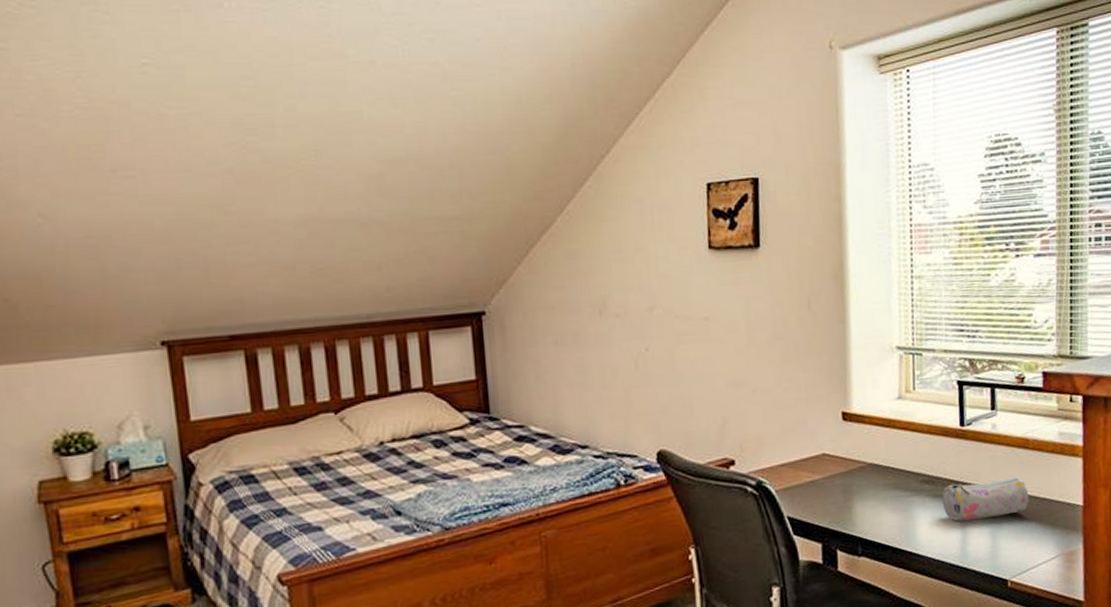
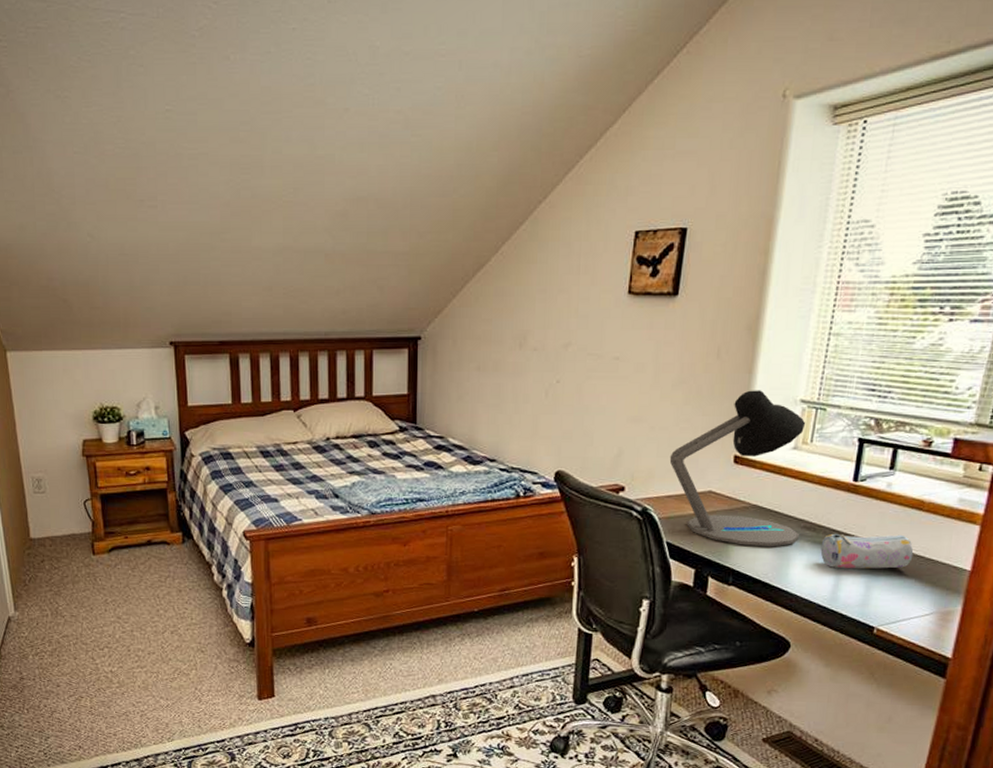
desk lamp: none [777,340,919,510] -> present [669,390,806,546]

